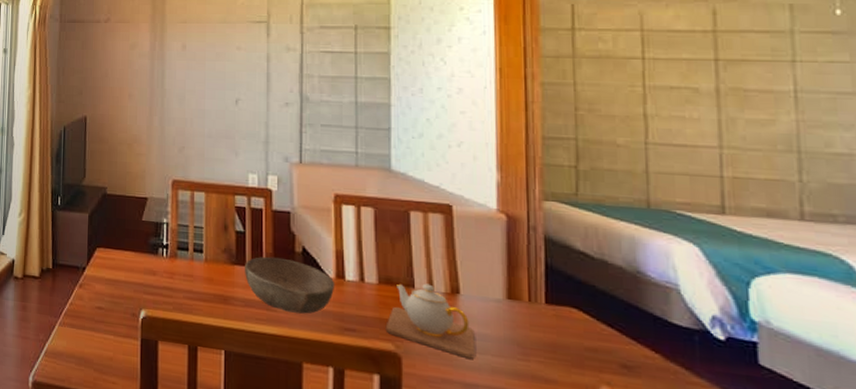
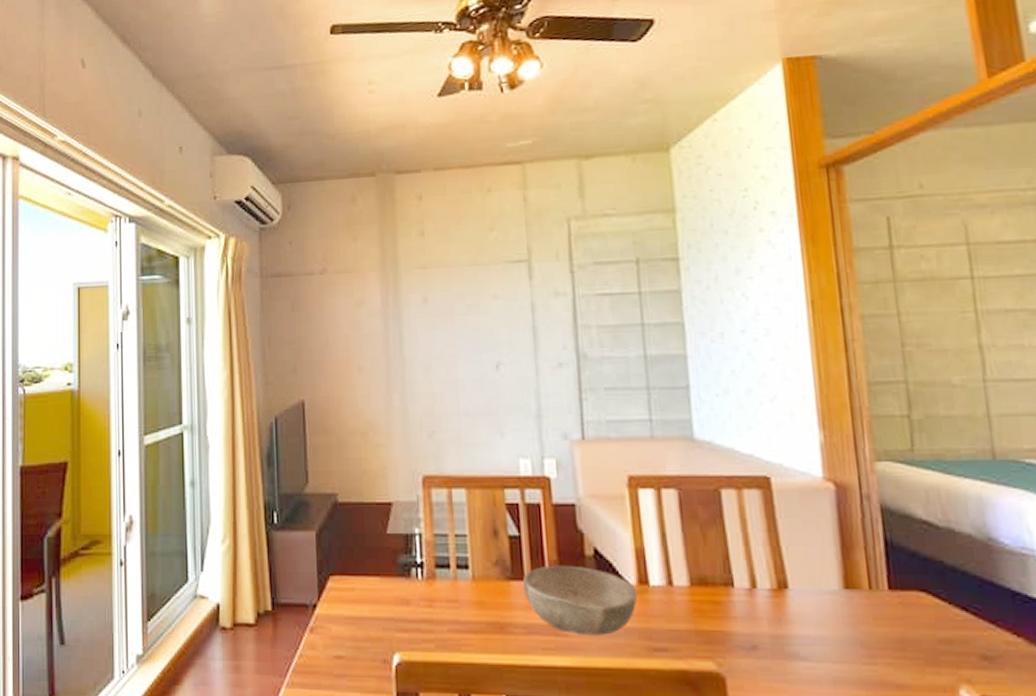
teapot: present [385,283,475,359] -> none [703,580,813,670]

